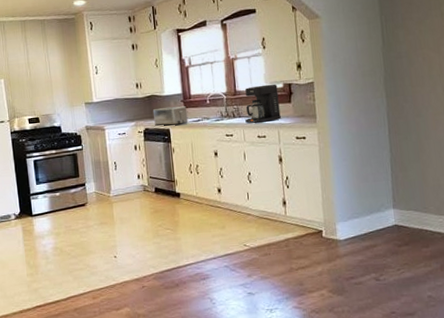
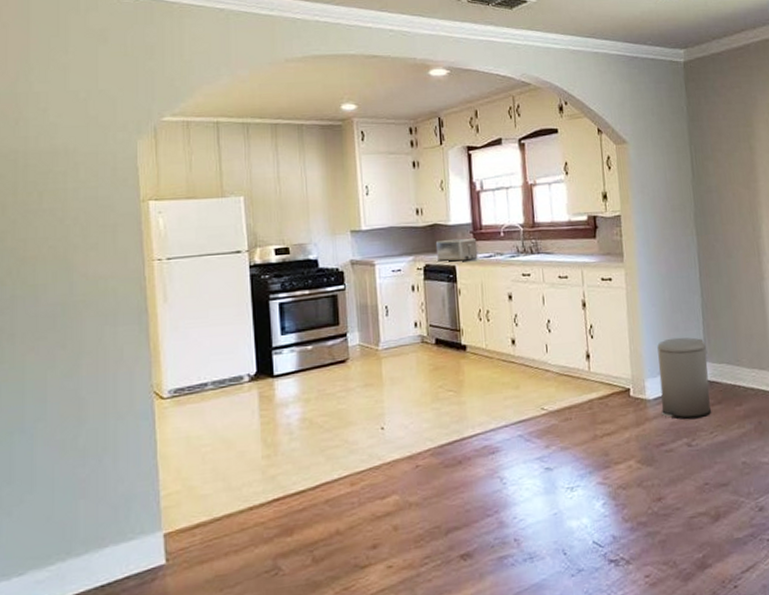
coffee maker: present [245,84,281,124] -> none [544,215,585,262]
pedal bin: none [348,187,398,258] -> present [657,337,711,420]

